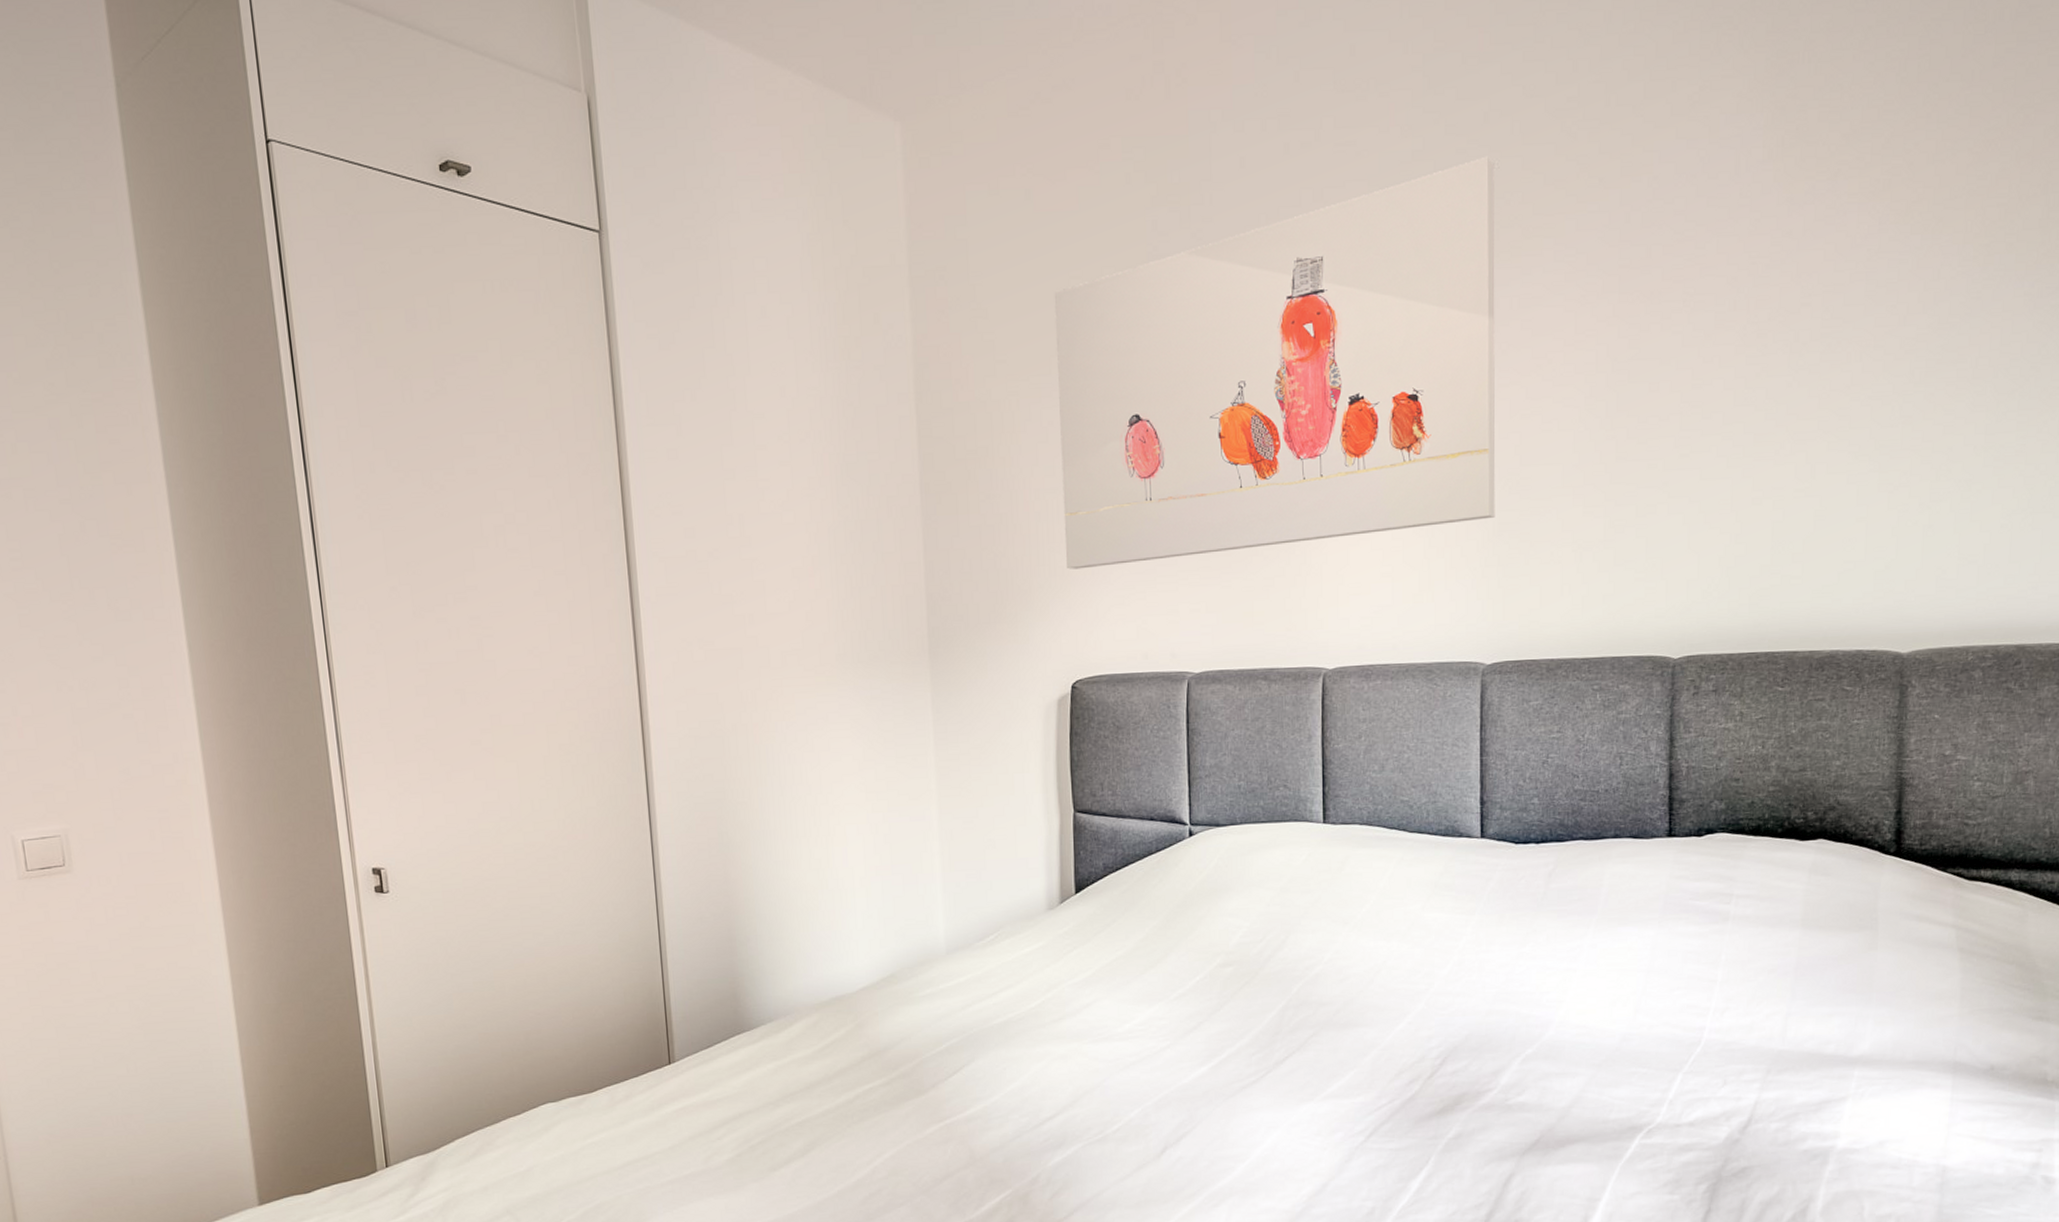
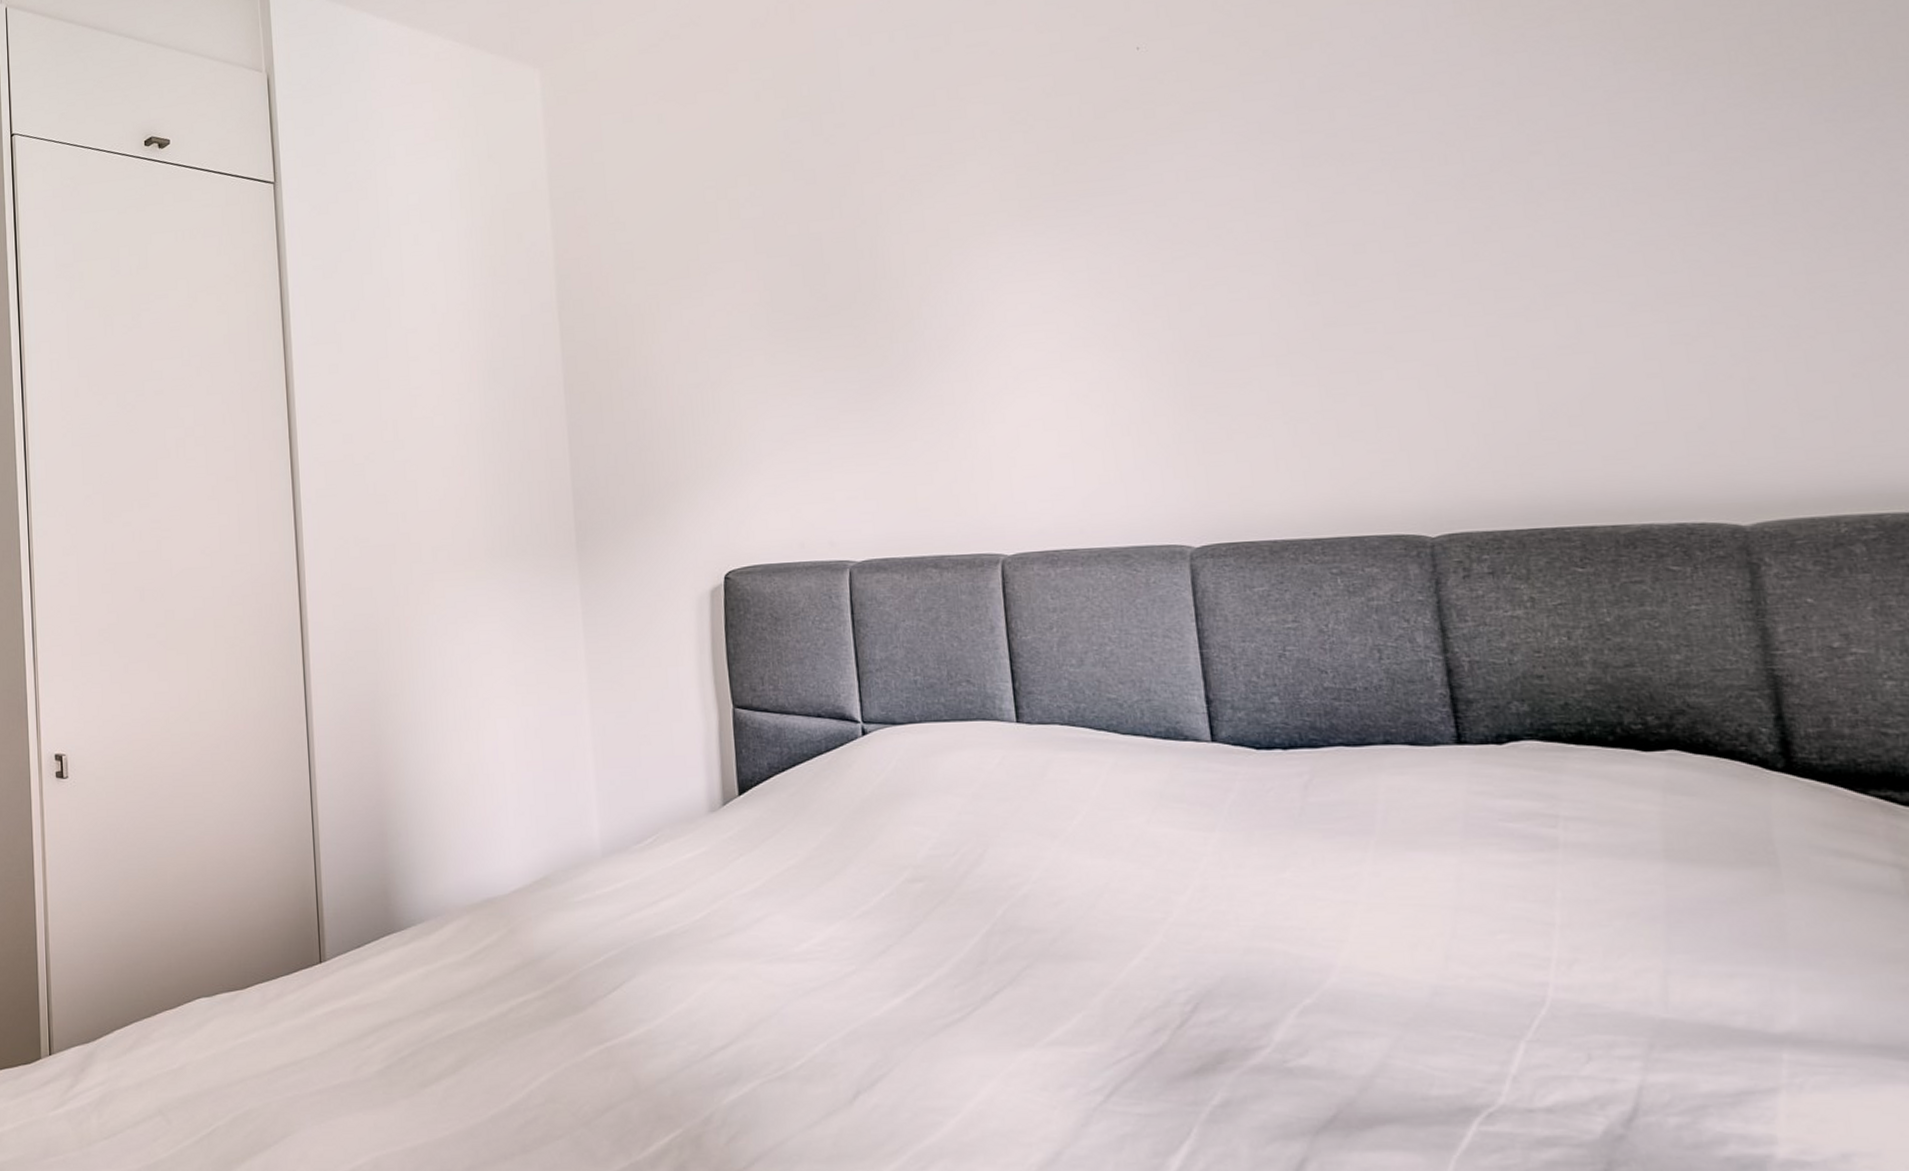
wall art: present [1054,156,1496,569] -> none [689,41,1186,461]

